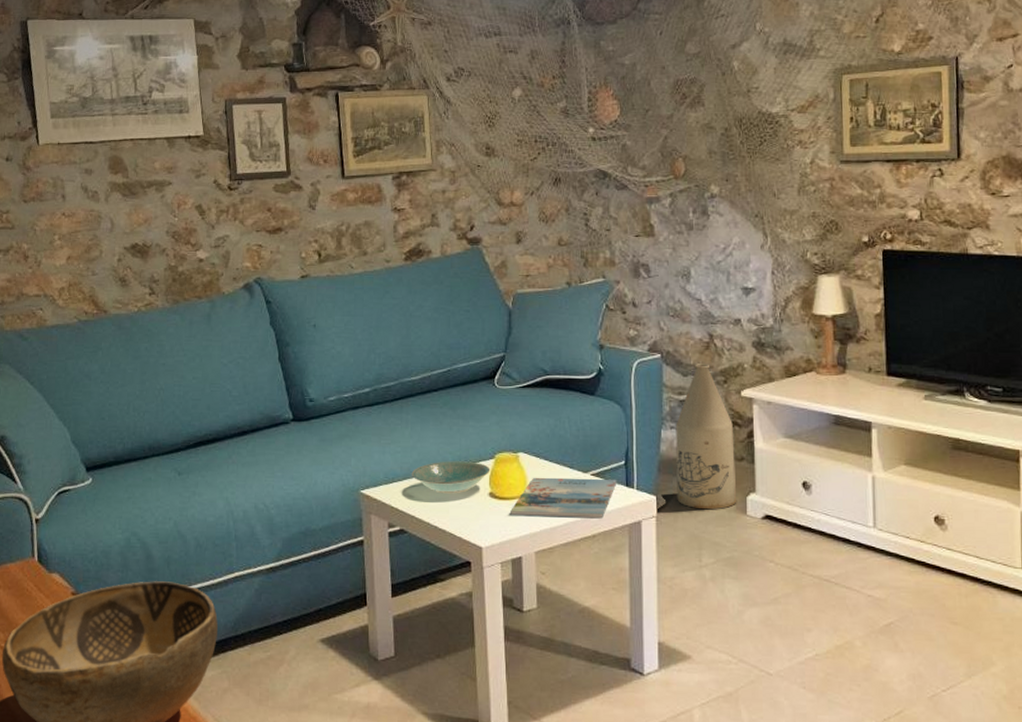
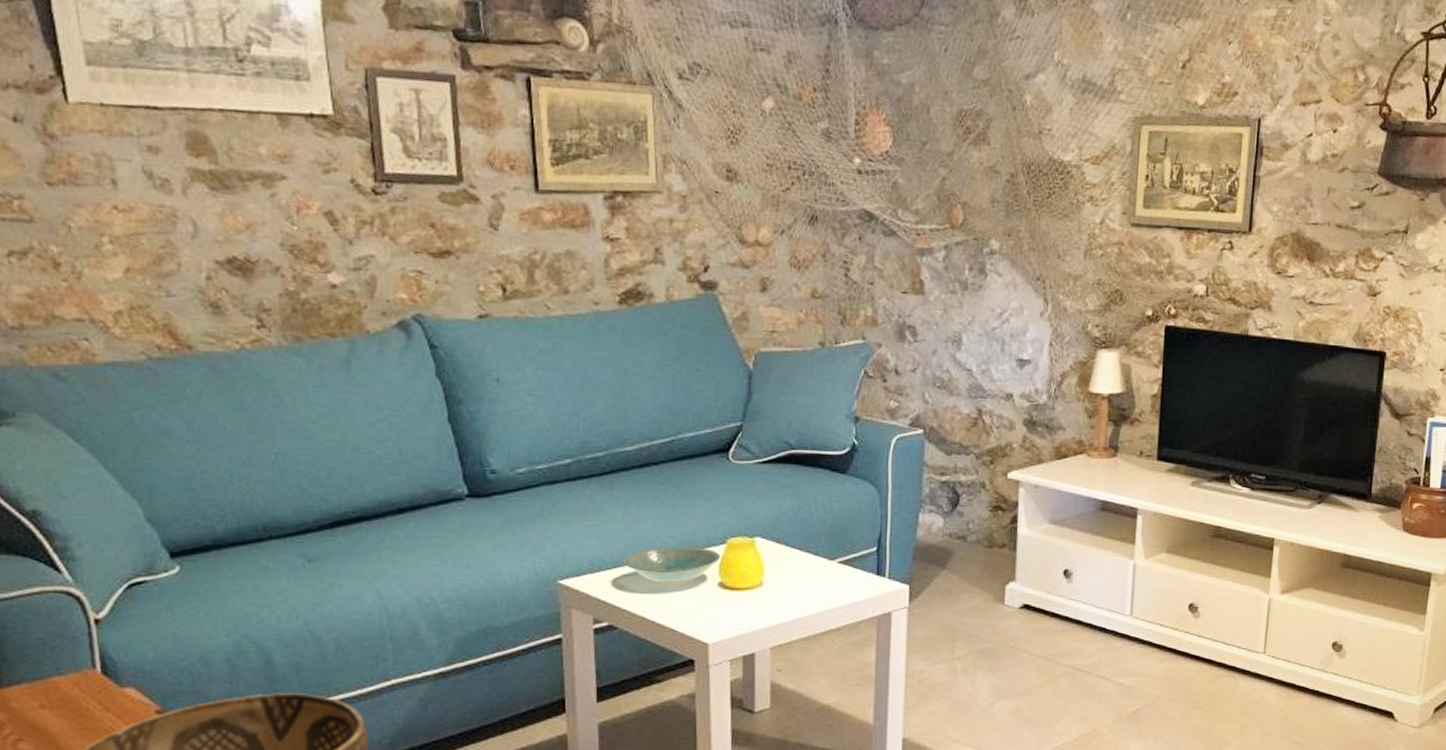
magazine: present [511,477,617,517] -> none [743,565,867,609]
decorative bottle: present [676,364,737,510] -> none [932,441,997,600]

